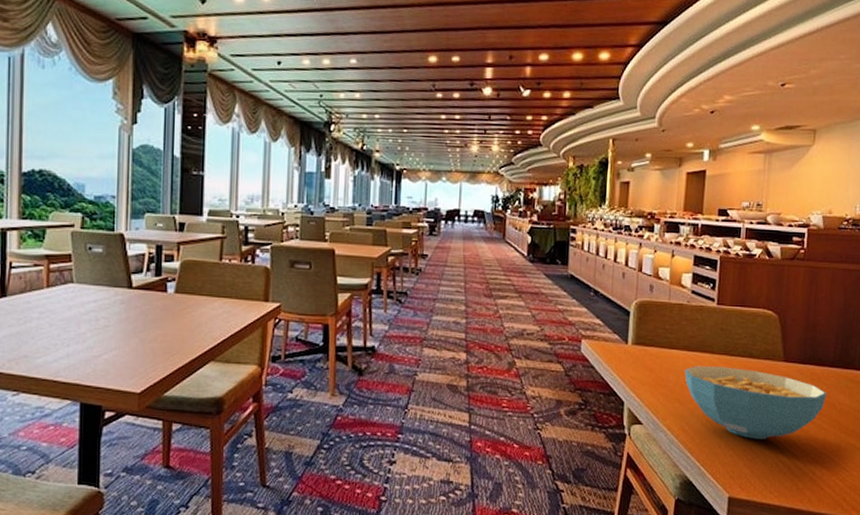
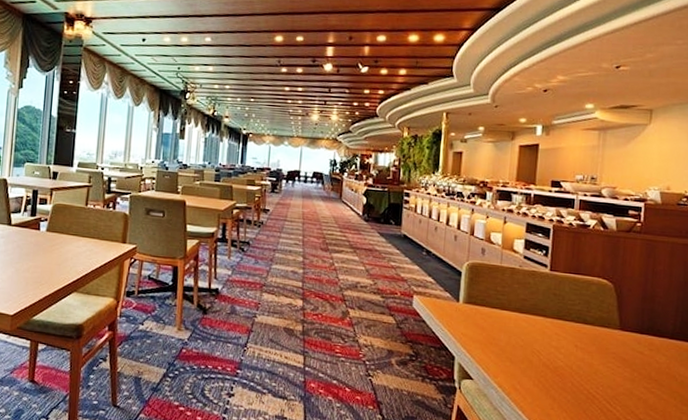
cereal bowl: present [685,366,827,439] -> none [516,327,667,405]

